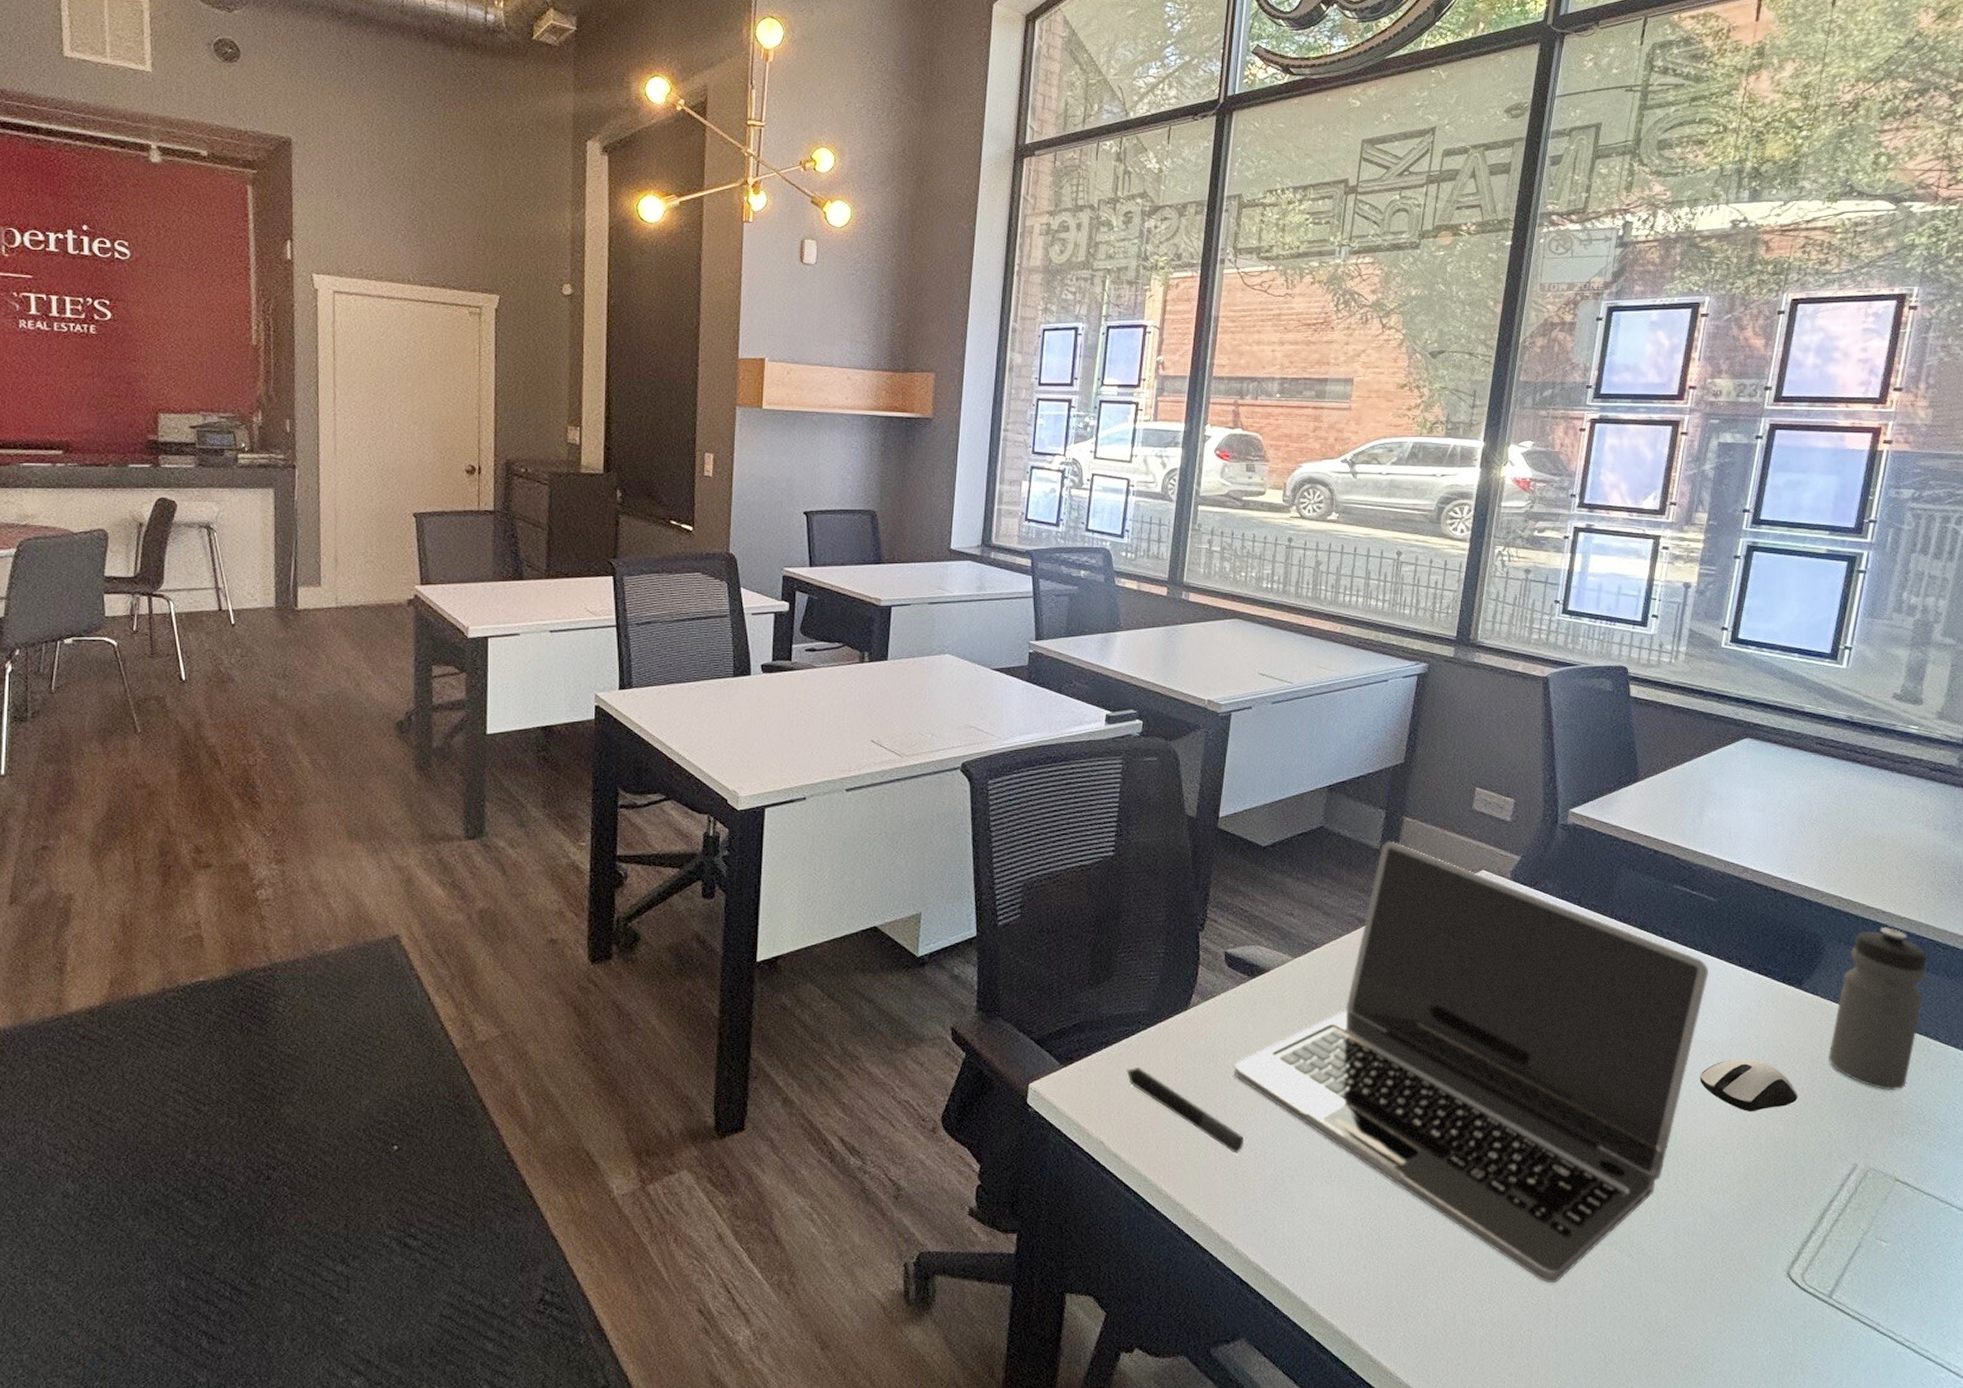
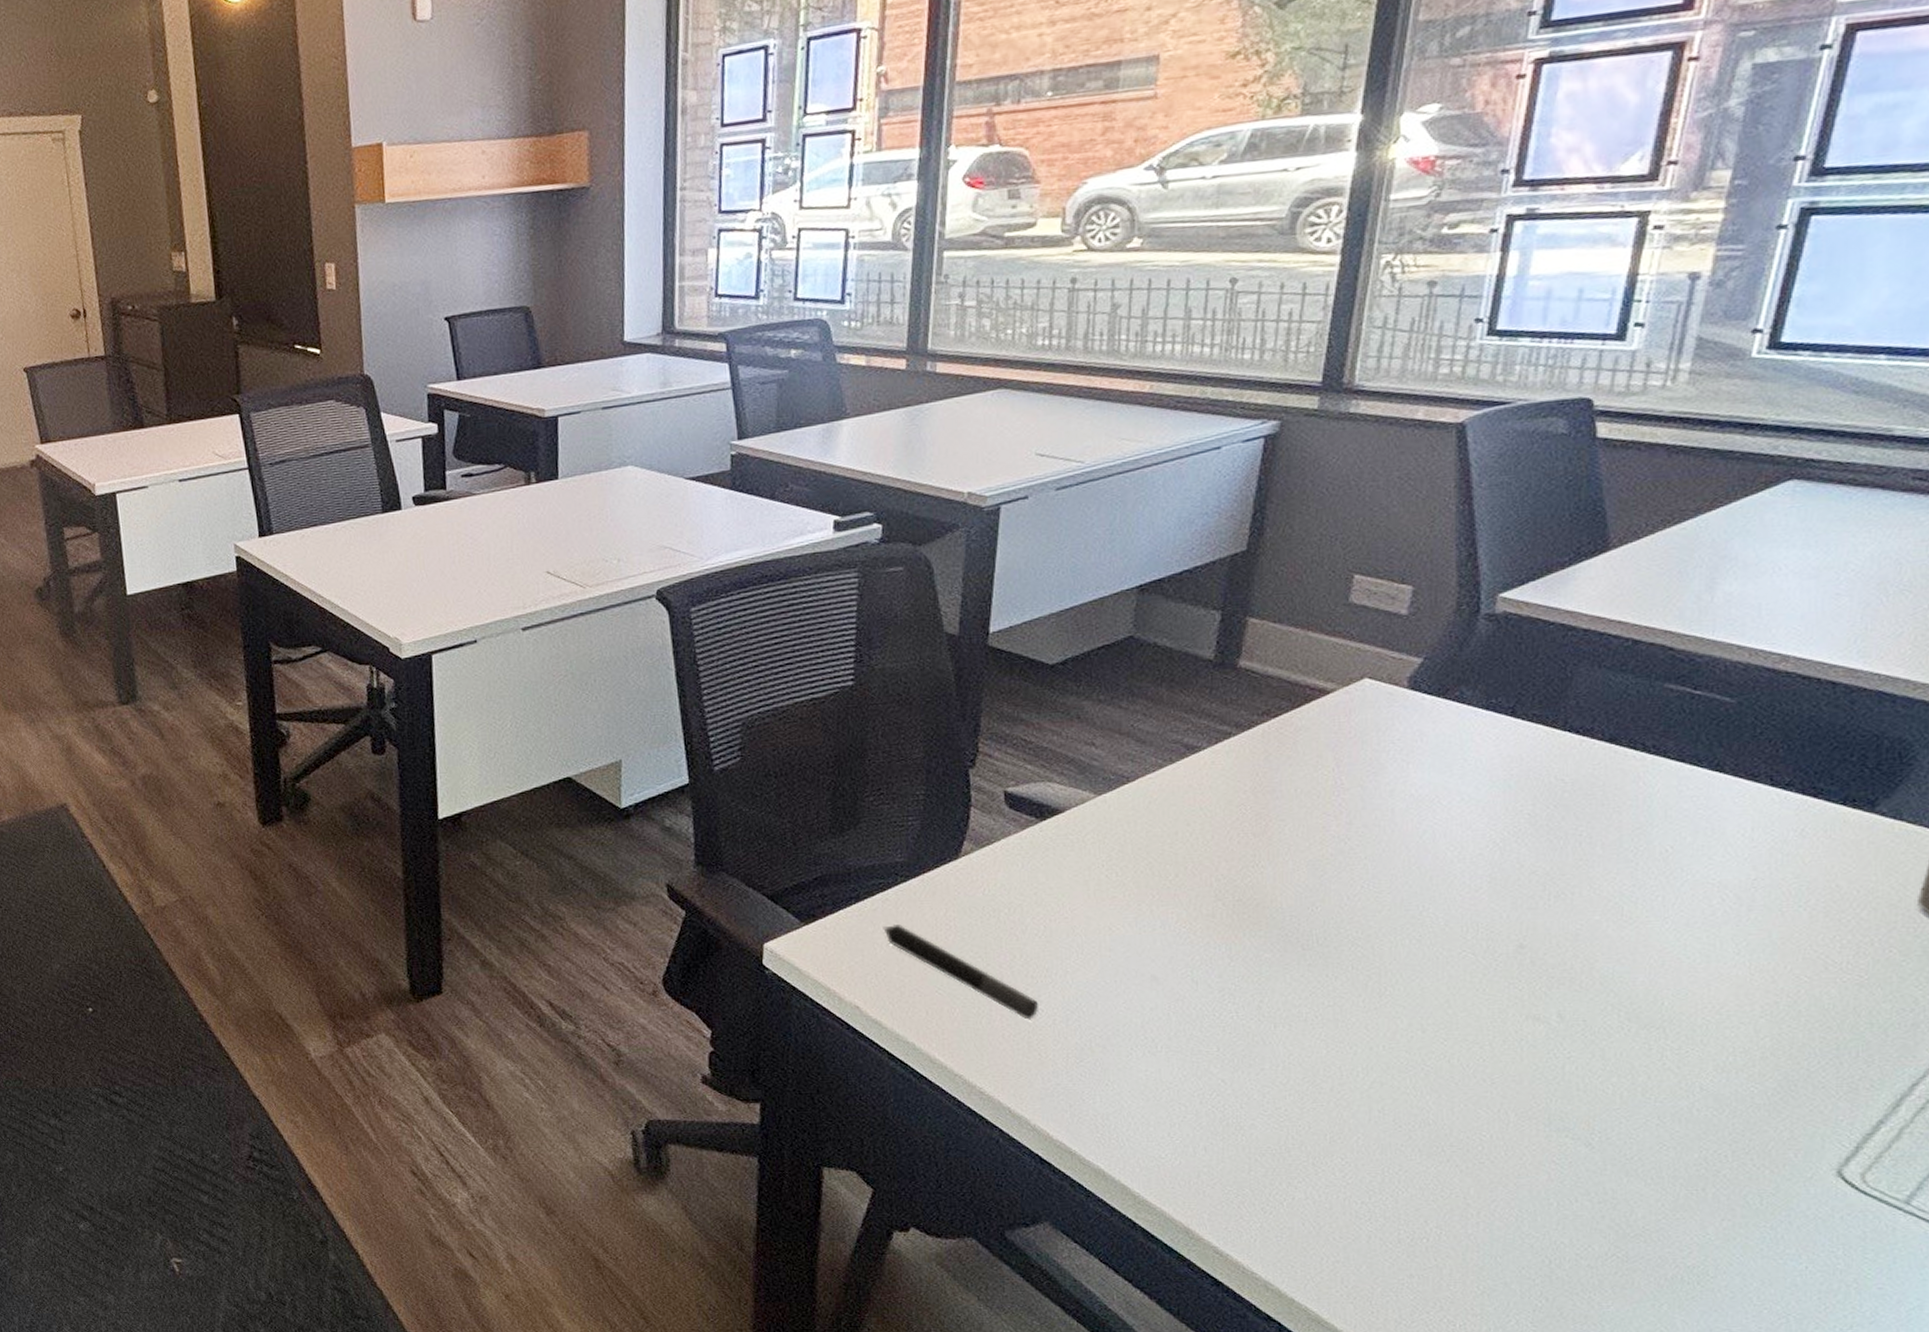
laptop: present [1234,841,1709,1284] -> none [1022,648,1721,1175]
computer mouse: present [1700,1059,1799,1112] -> none [1702,904,1864,972]

